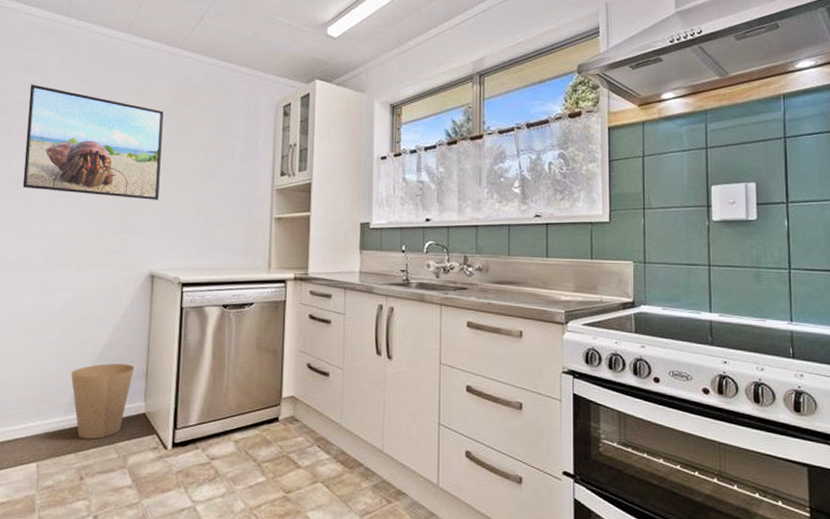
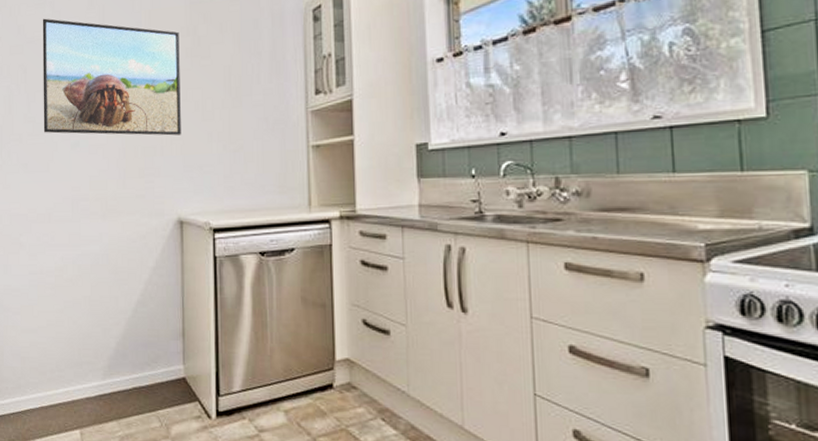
trash can: present [71,363,135,440] -> none [106,322,170,406]

